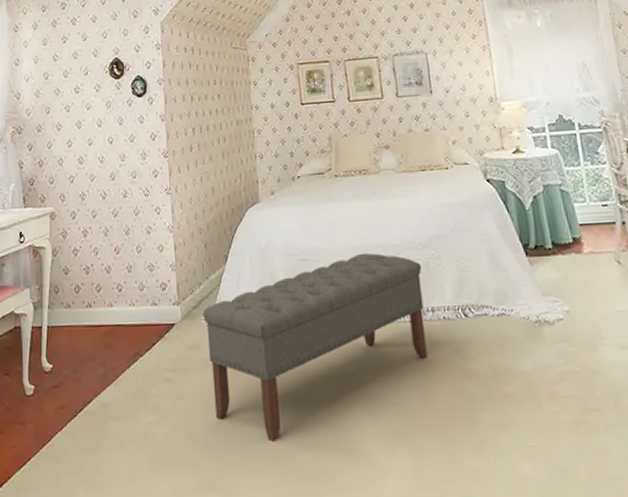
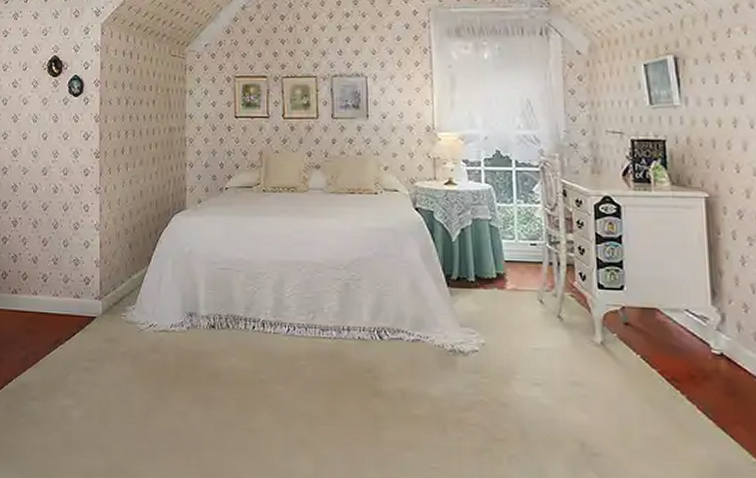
bench: present [203,252,428,442] -> none [123,267,341,436]

